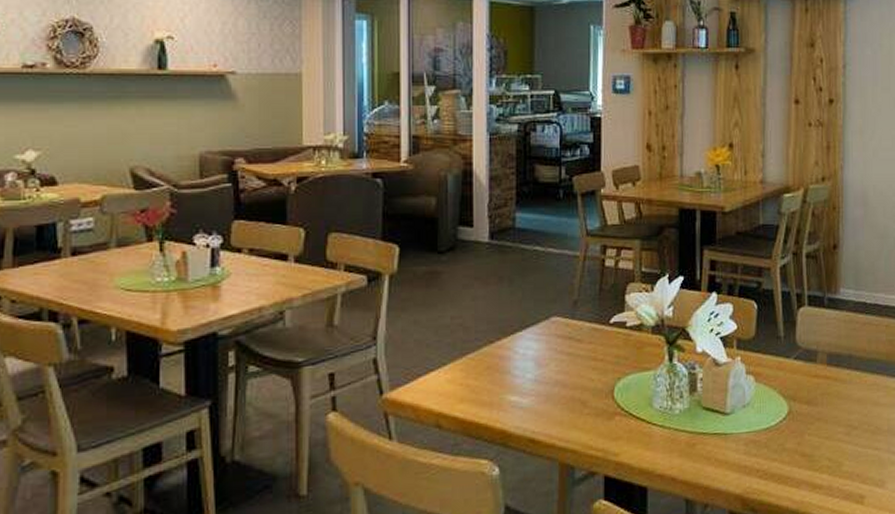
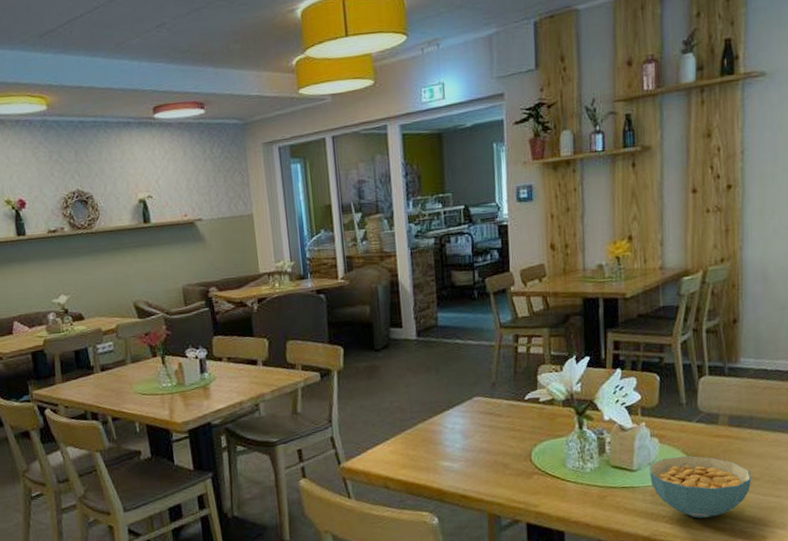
cereal bowl: none [744,397,850,474] -> present [650,455,752,519]

